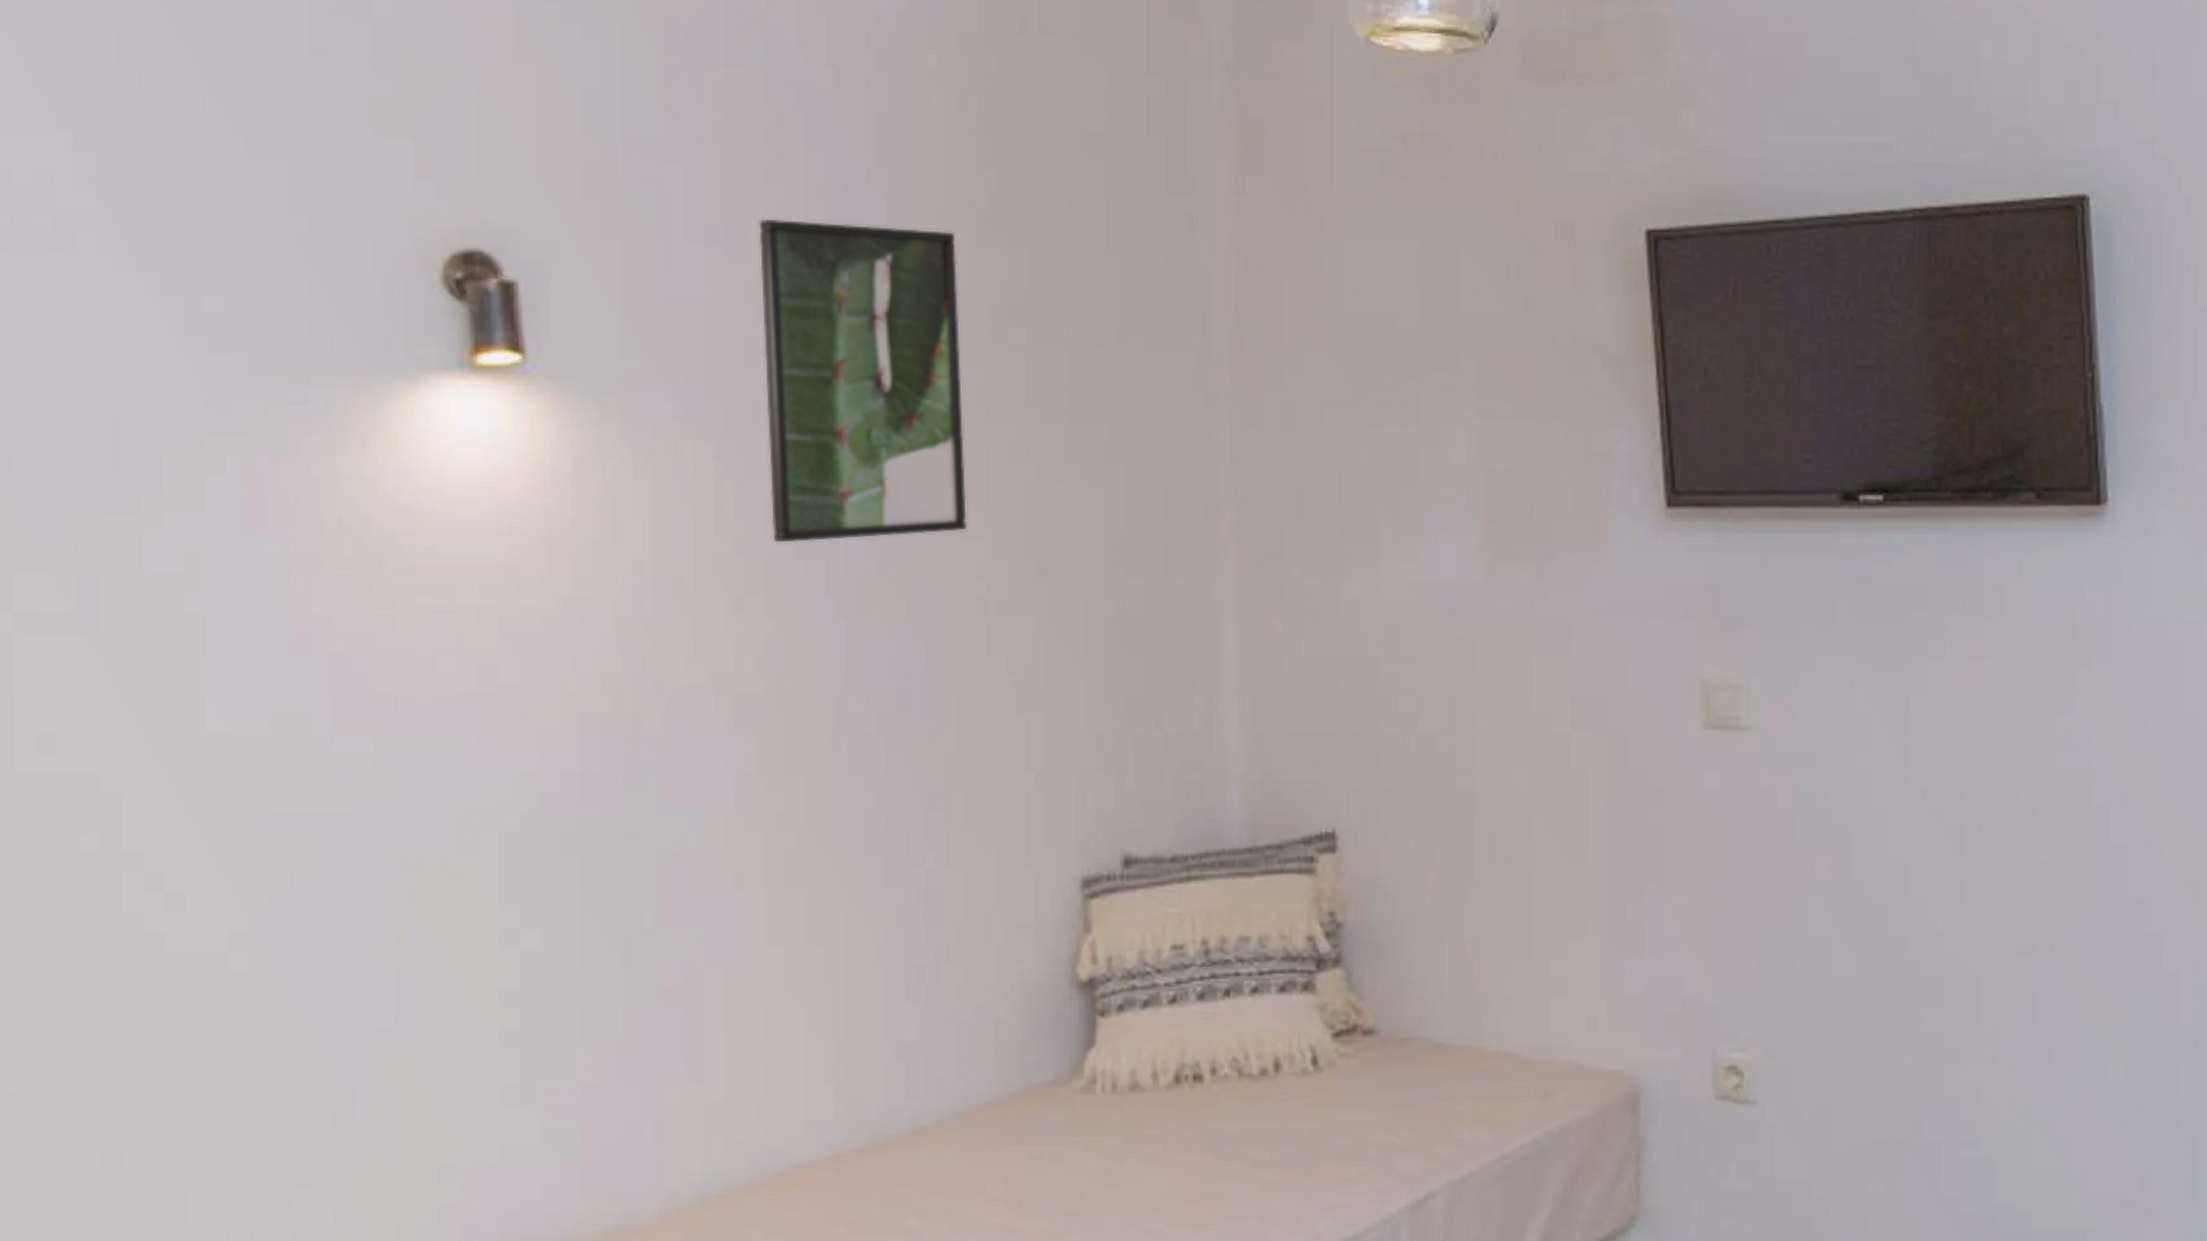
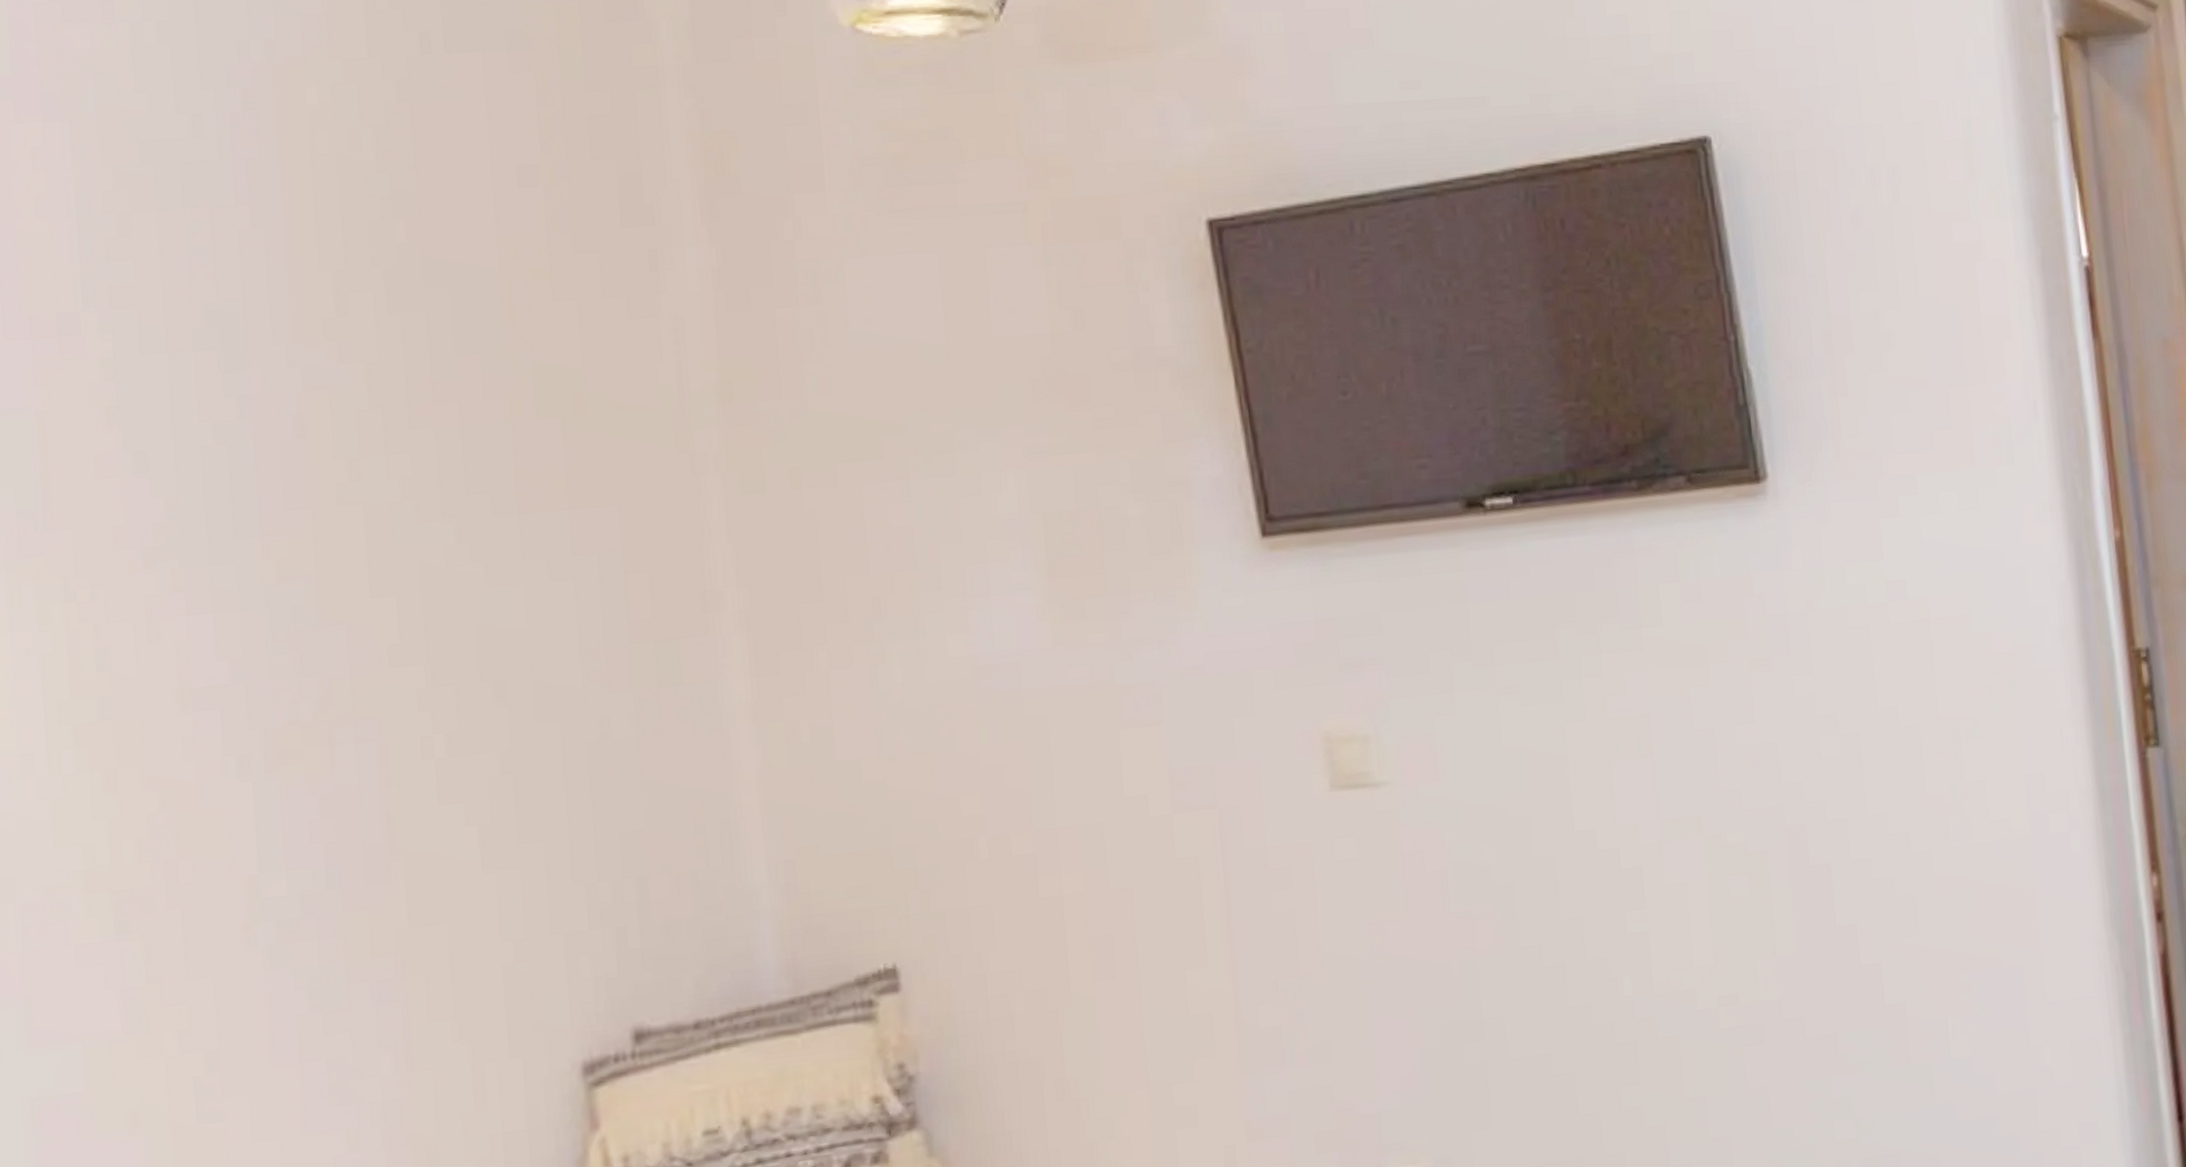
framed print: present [759,218,968,543] -> none [101,297,402,698]

